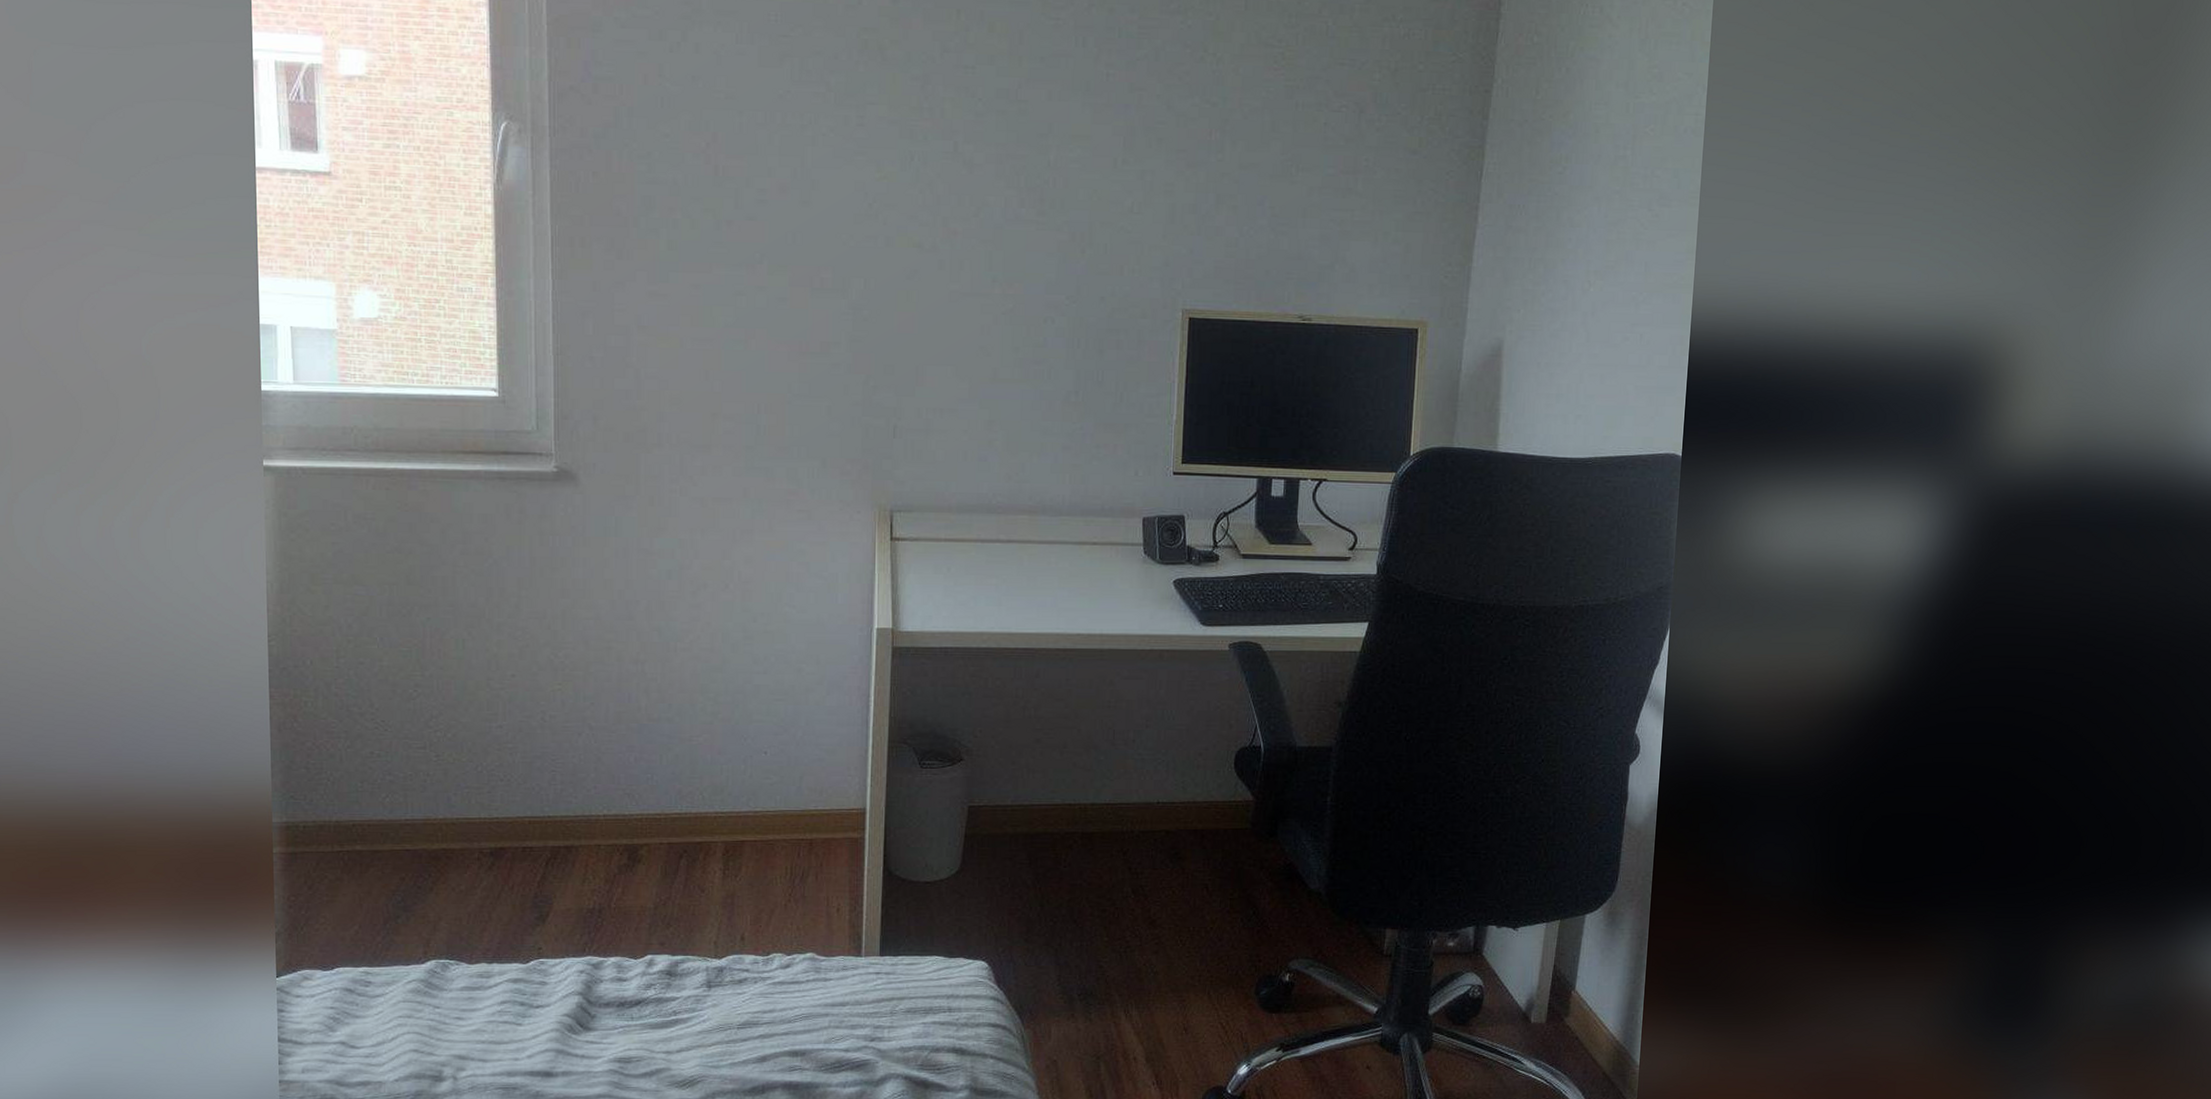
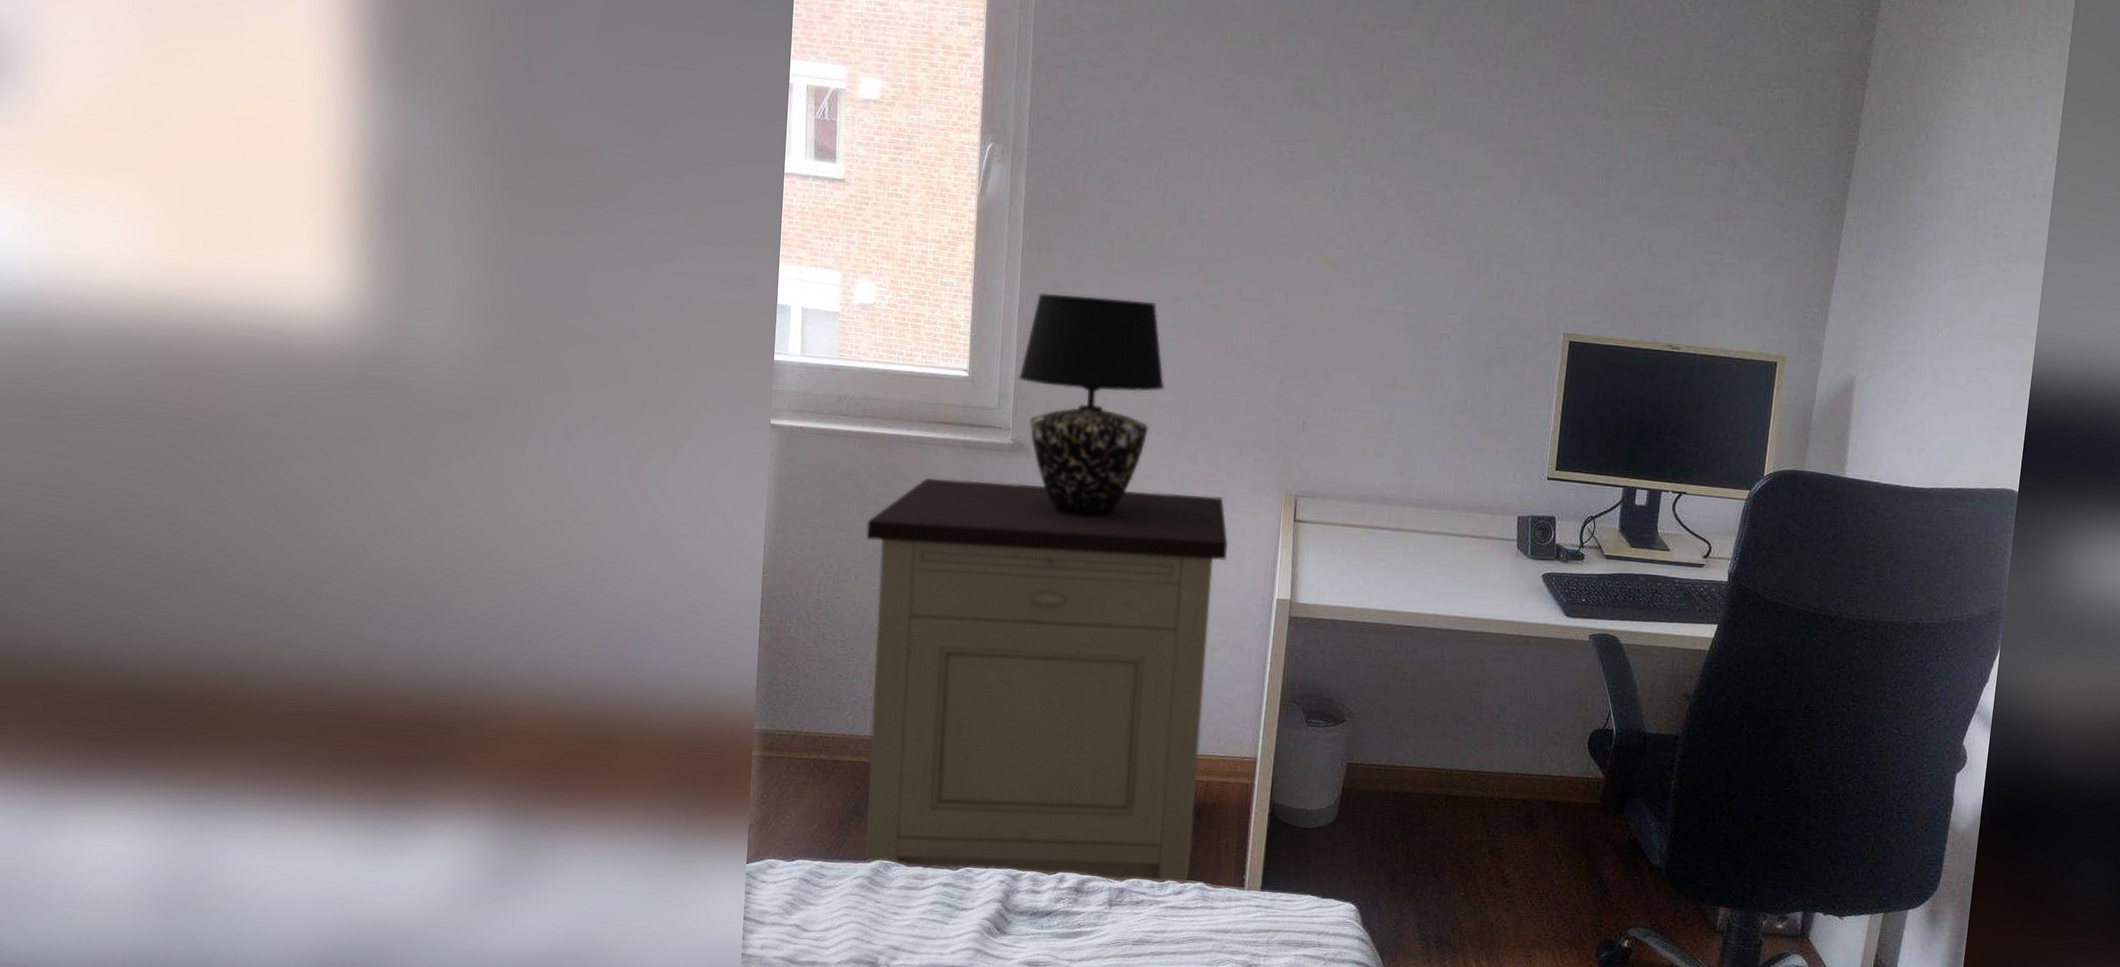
nightstand: none [390,516,817,963] -> present [864,478,1229,882]
table lamp: none [557,294,732,550] -> present [1018,292,1166,517]

